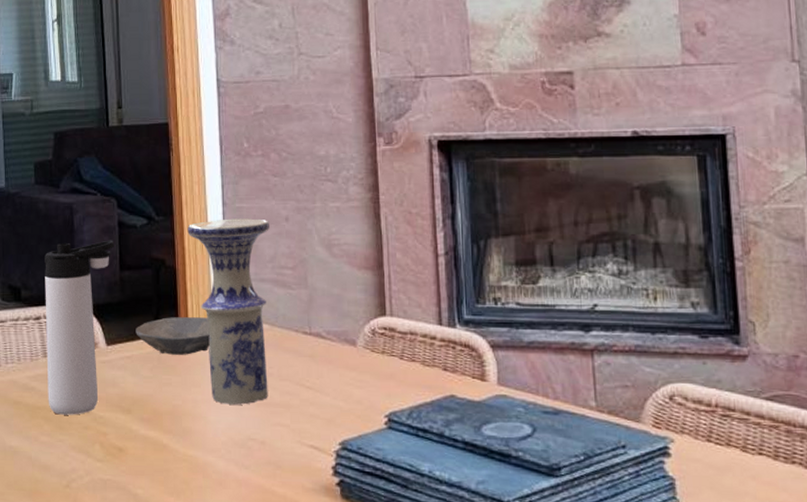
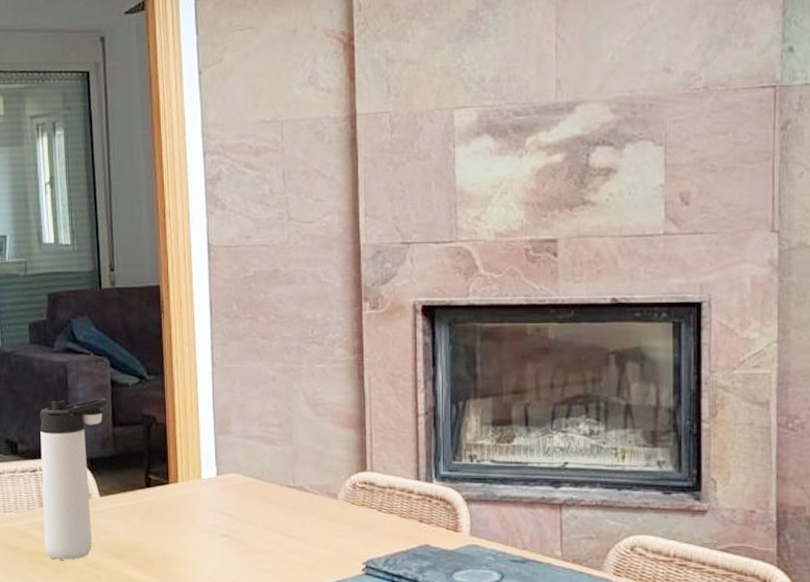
bowl: present [135,317,210,355] -> none [127,470,198,506]
vase: present [187,218,269,405] -> none [178,378,257,552]

